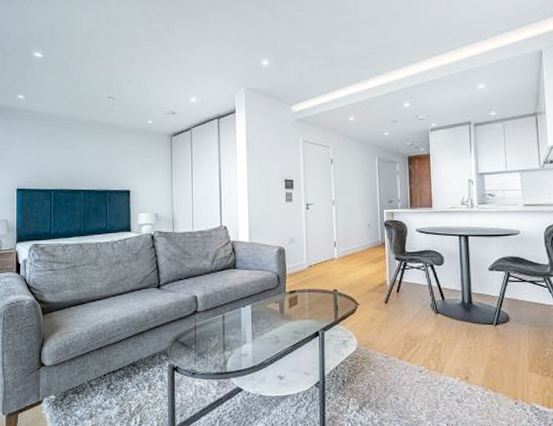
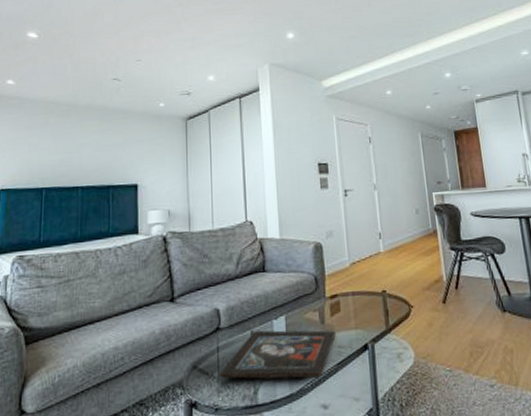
religious icon: none [196,315,292,356] -> present [219,330,336,379]

